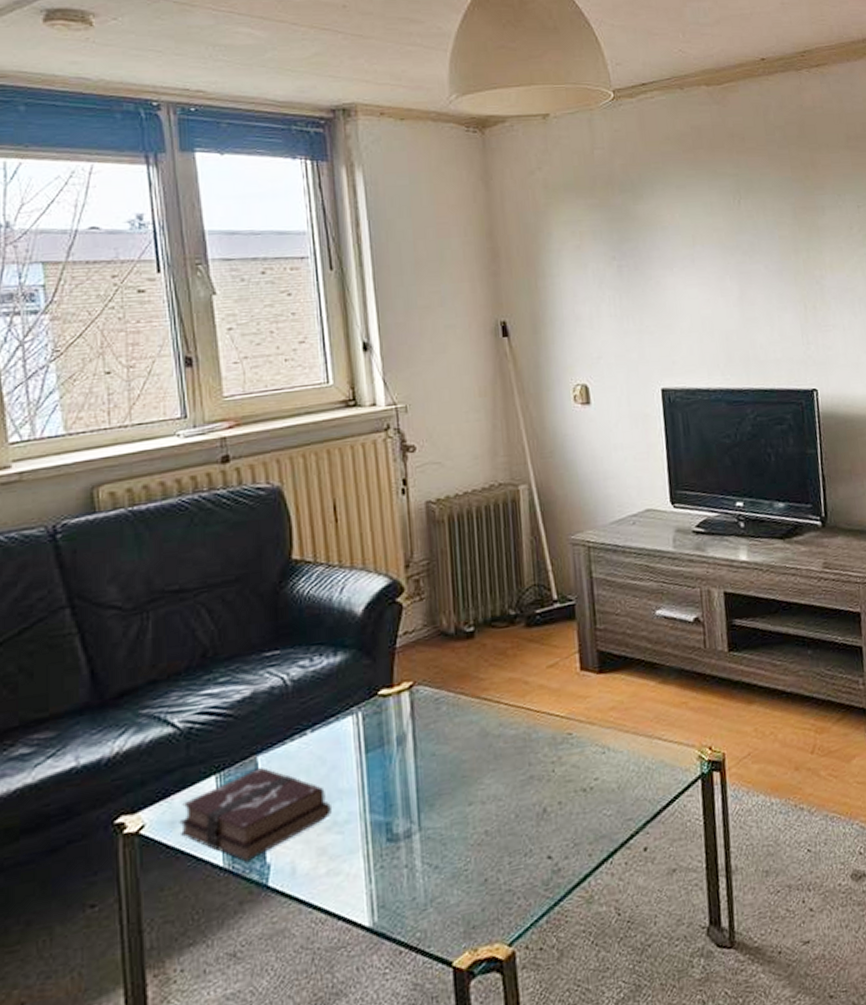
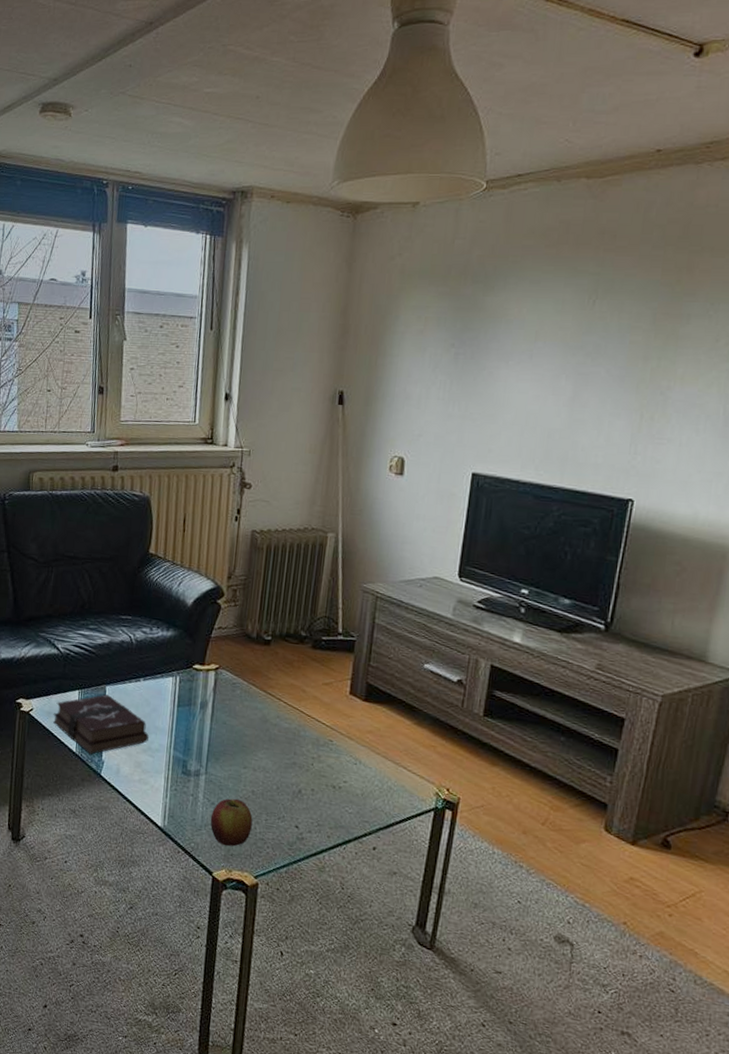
apple: none [436,848,494,919] -> present [210,798,253,847]

